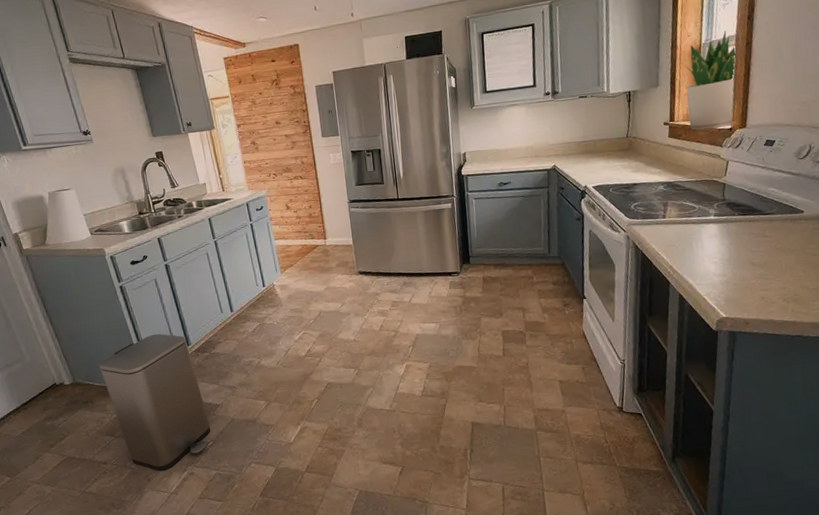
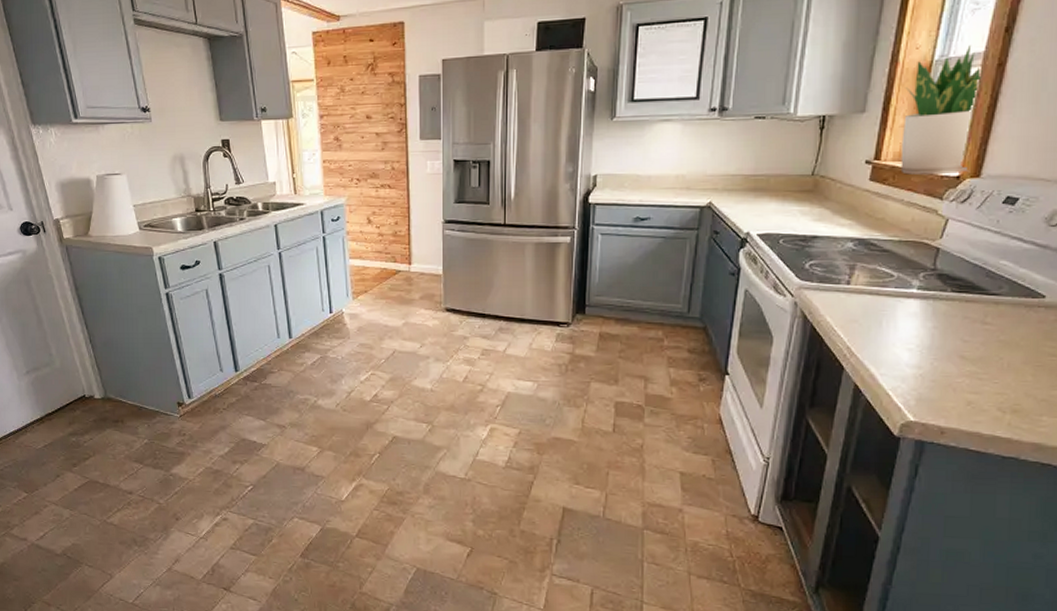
pedal bin: present [99,334,210,471] -> none [134,354,251,511]

